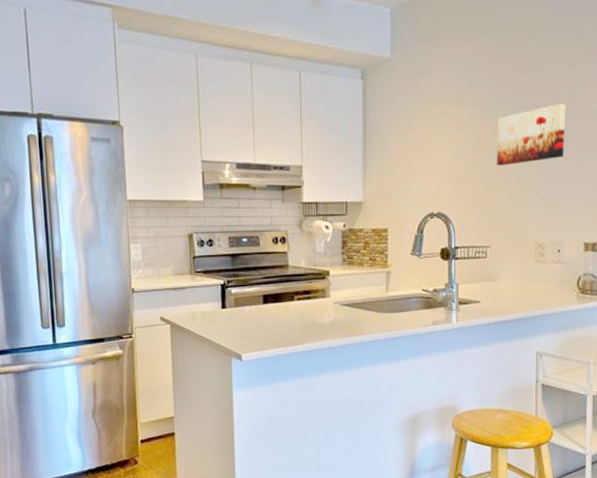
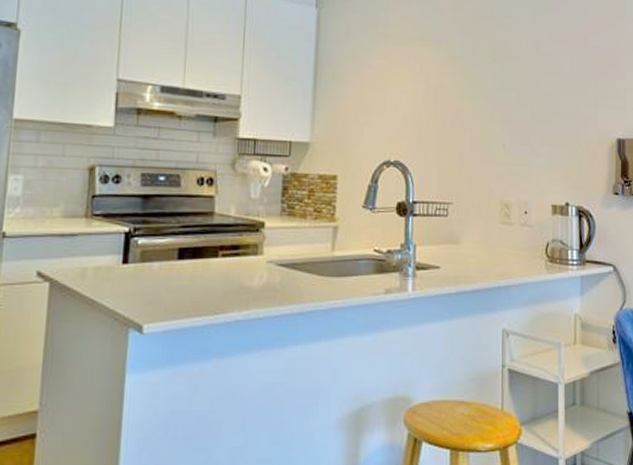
wall art: present [497,103,566,166] -> none [460,54,531,115]

